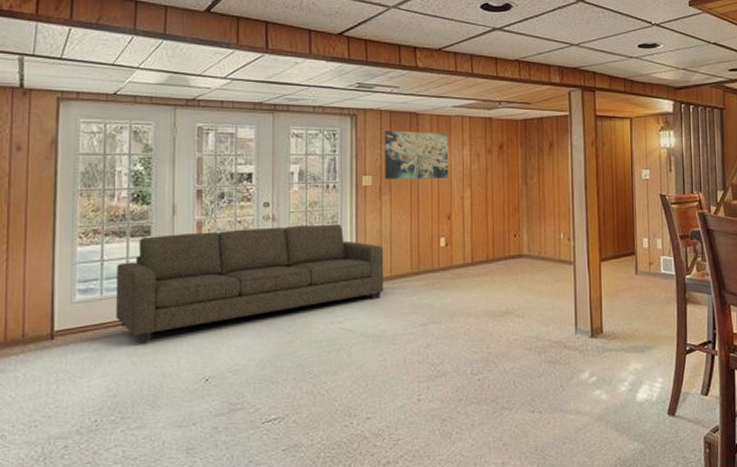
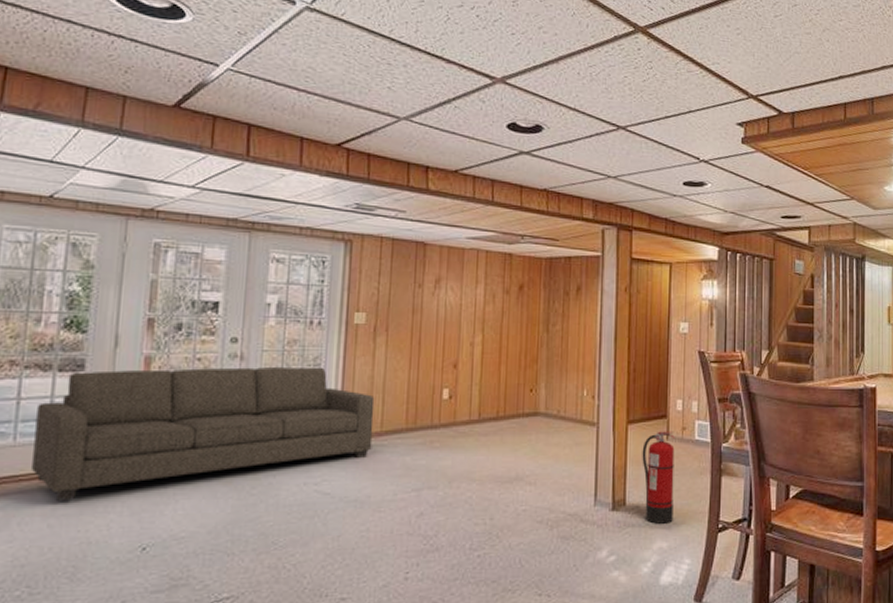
wall art: present [384,130,449,179] -> none [381,261,461,320]
fire extinguisher: none [614,266,645,348] -> present [642,431,675,524]

